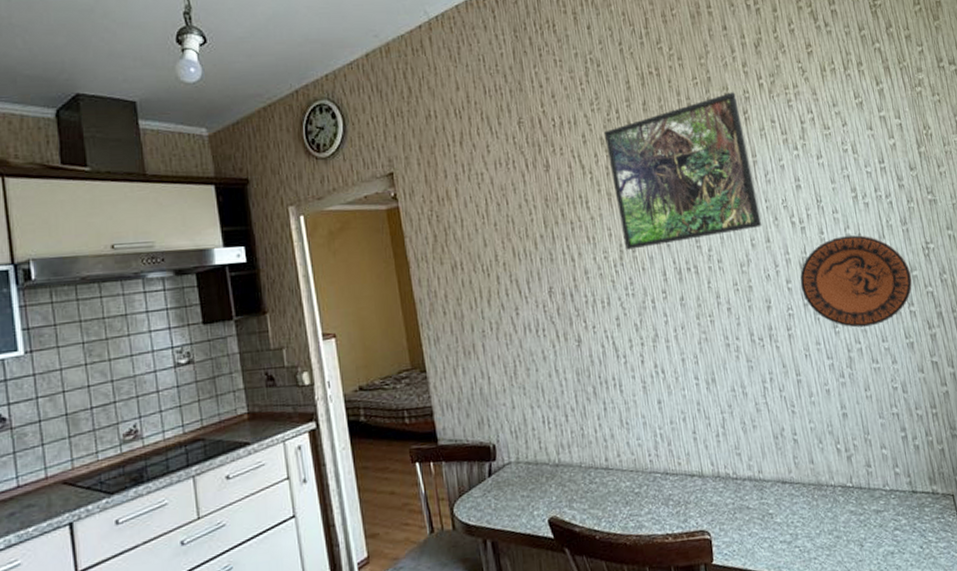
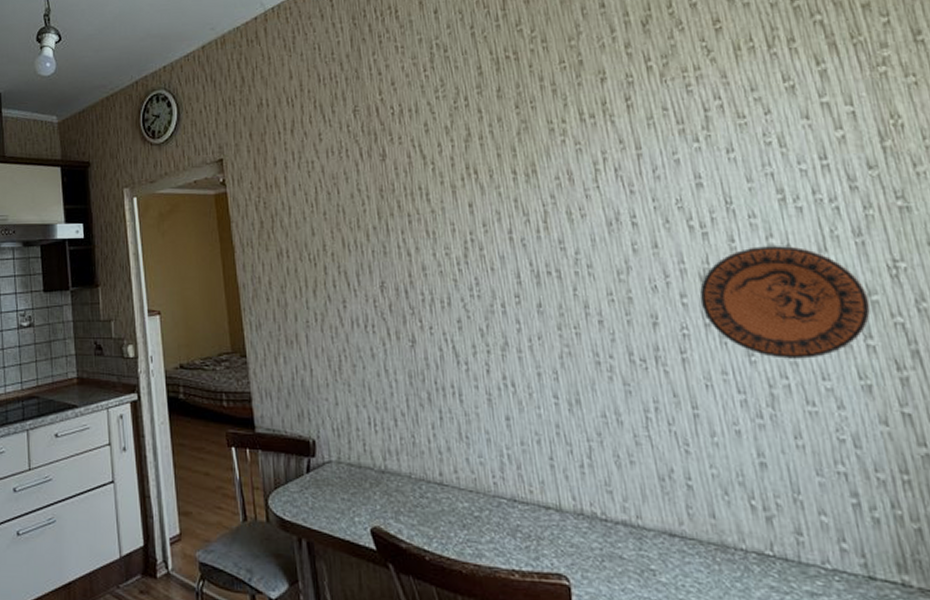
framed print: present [605,92,762,250] -> none [451,76,648,247]

